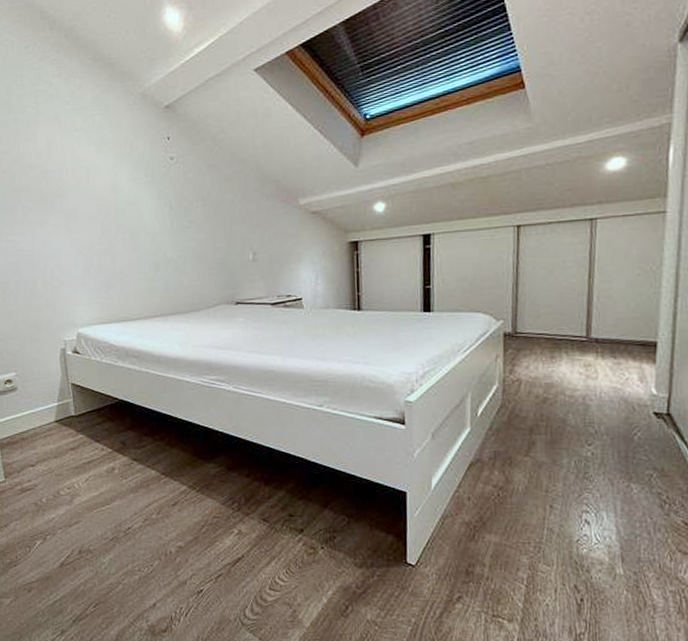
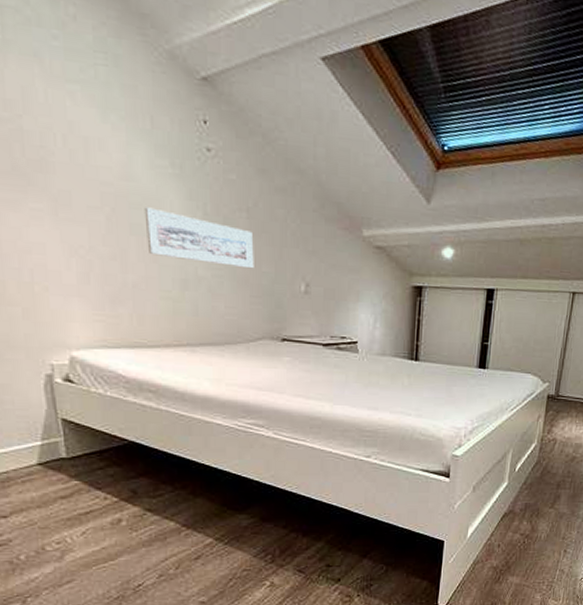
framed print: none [127,210,210,247] -> present [144,207,254,269]

